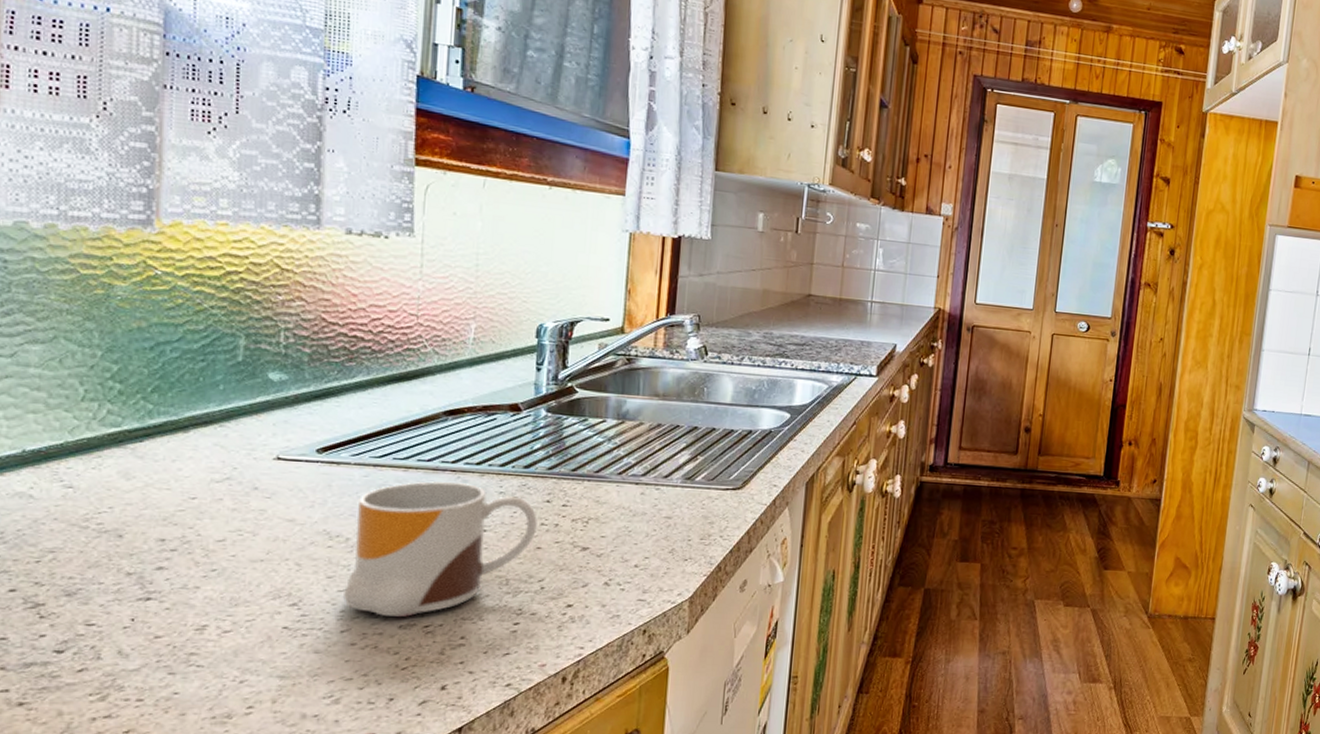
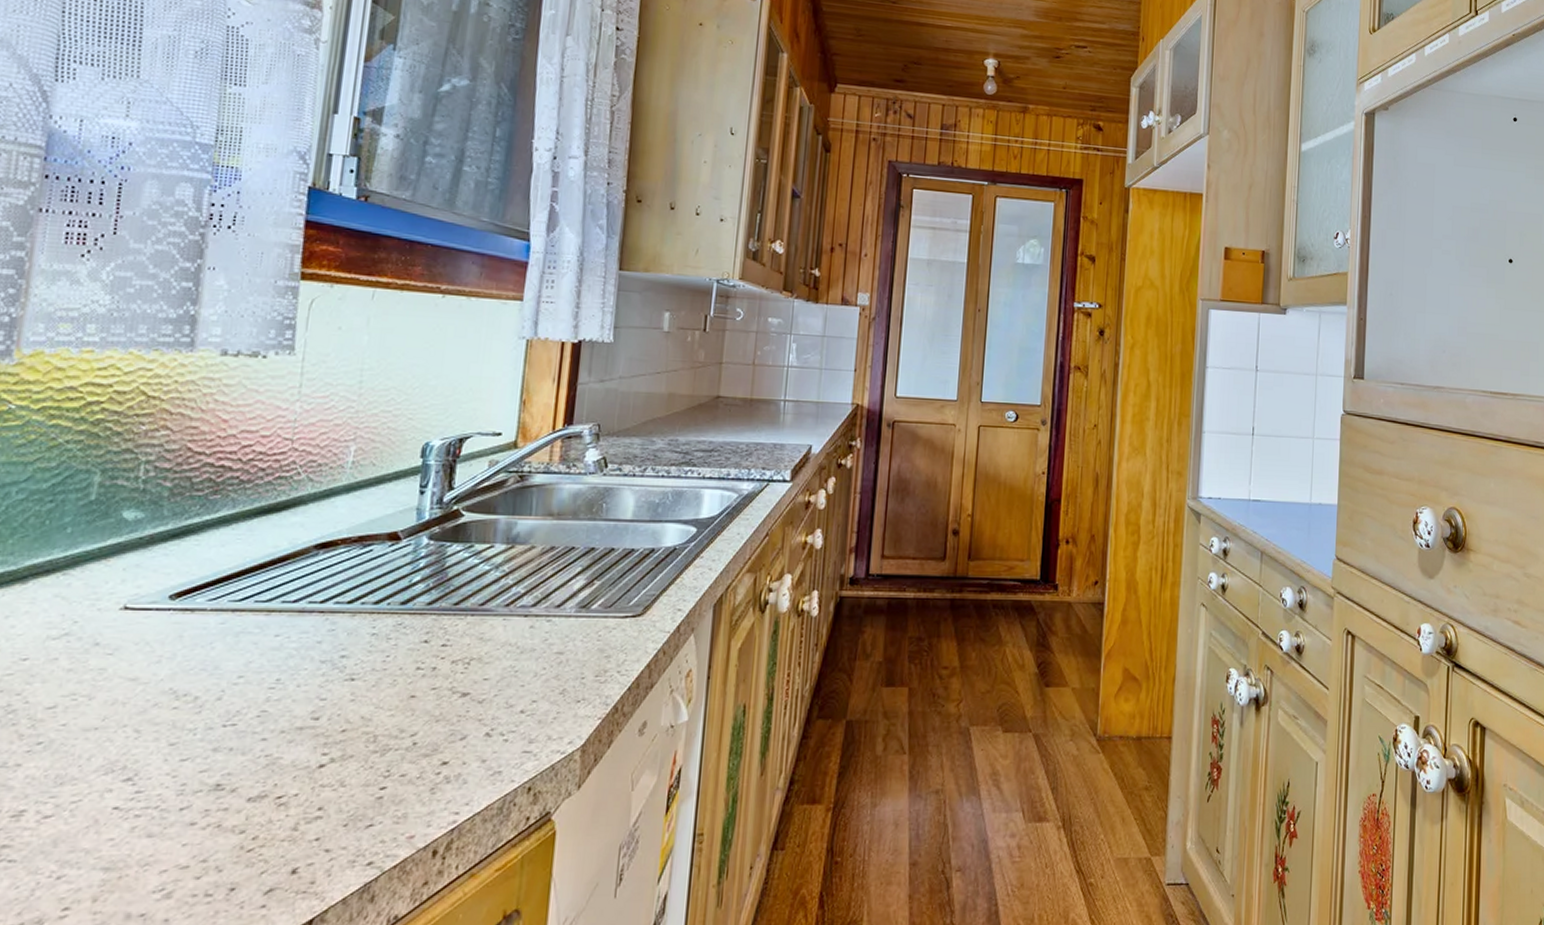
mug: present [343,481,538,618] -> none [186,624,413,789]

